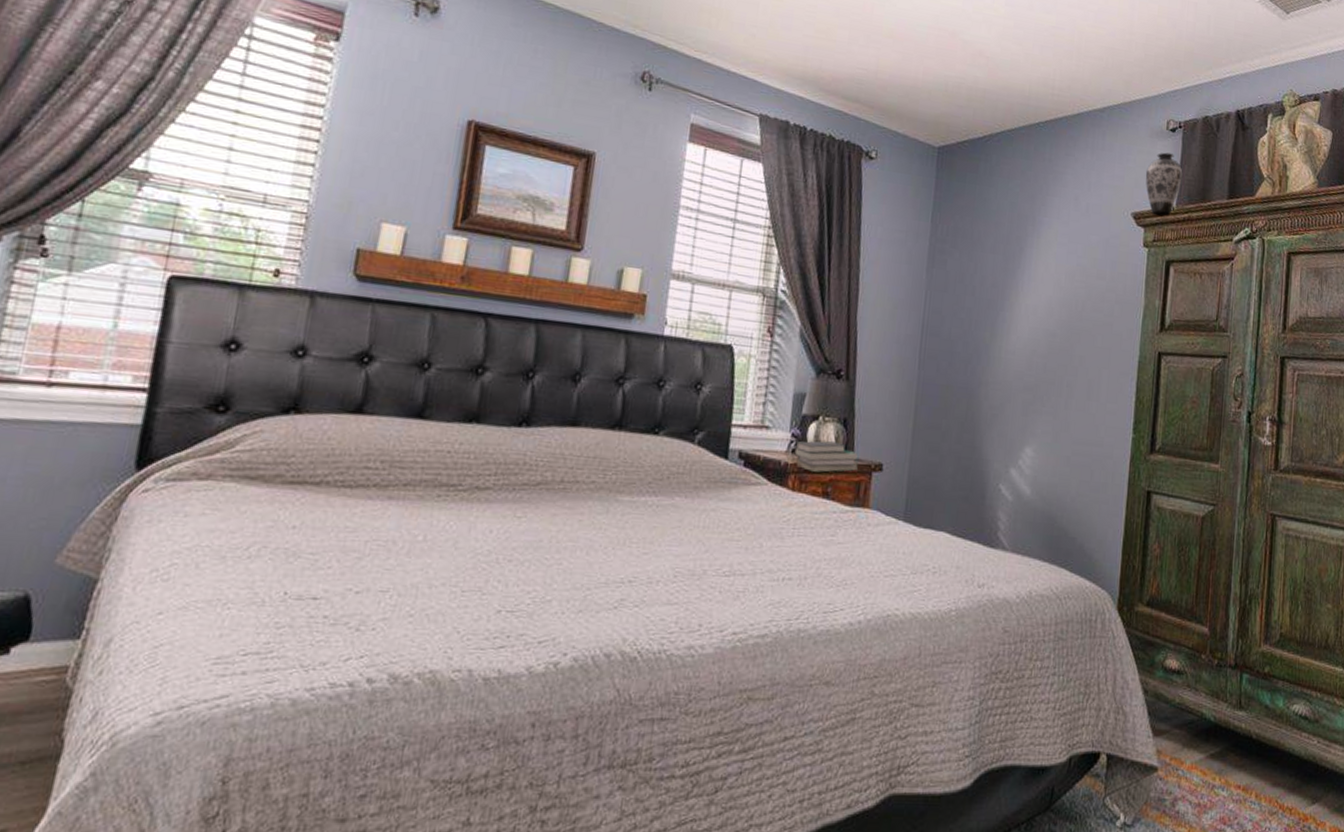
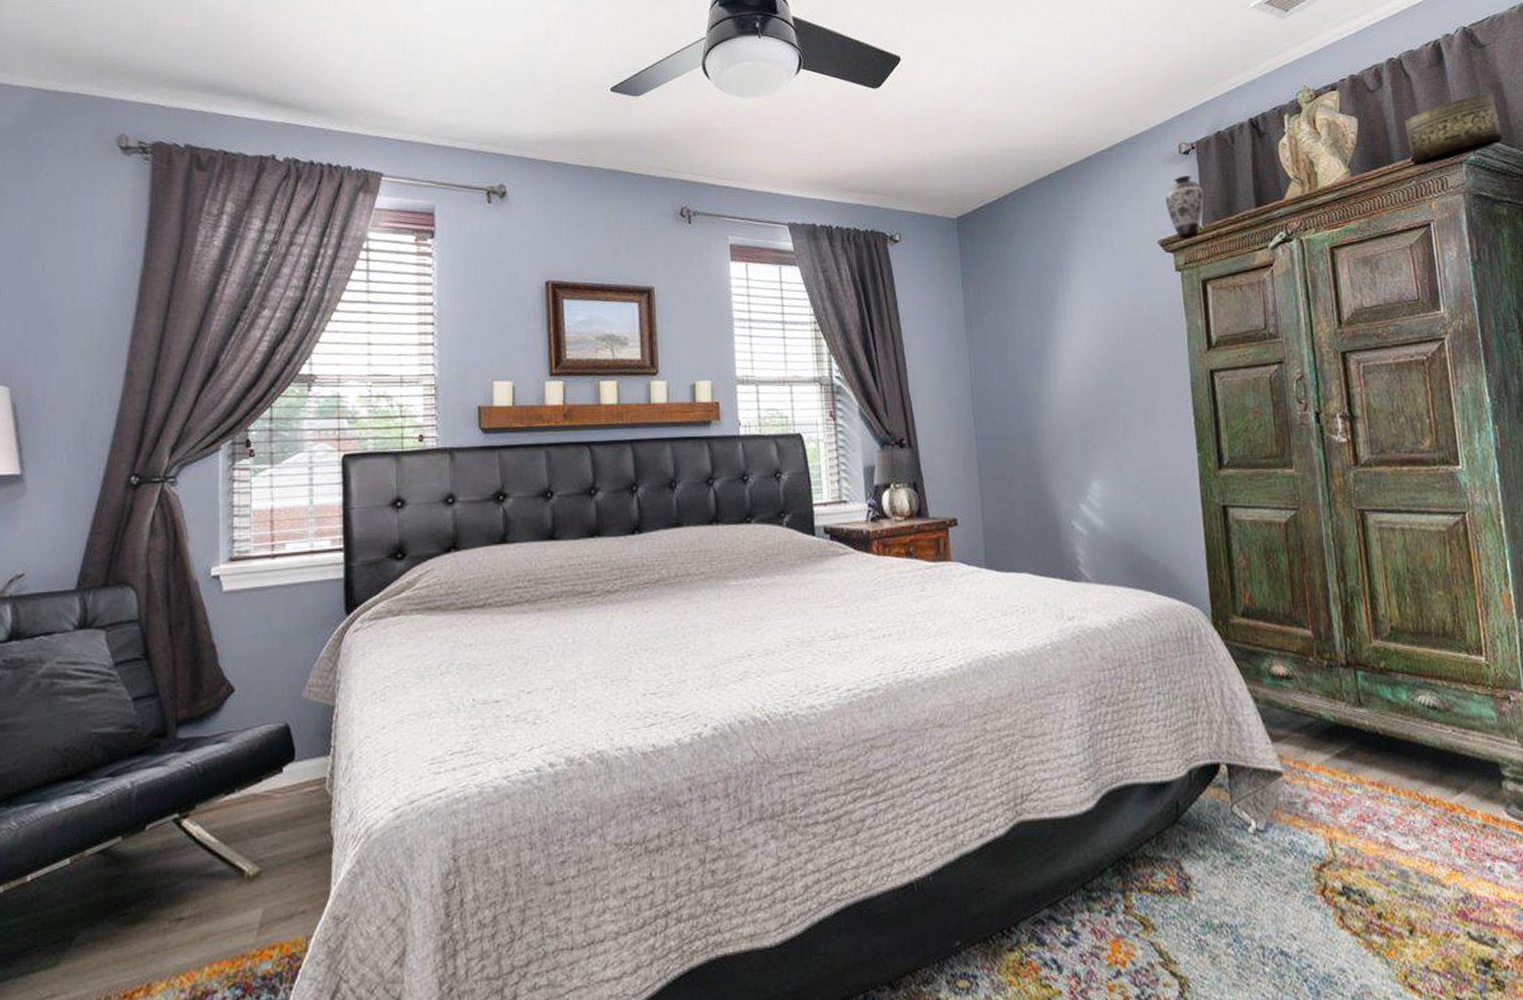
books: present [794,440,858,473] -> none [873,505,934,536]

